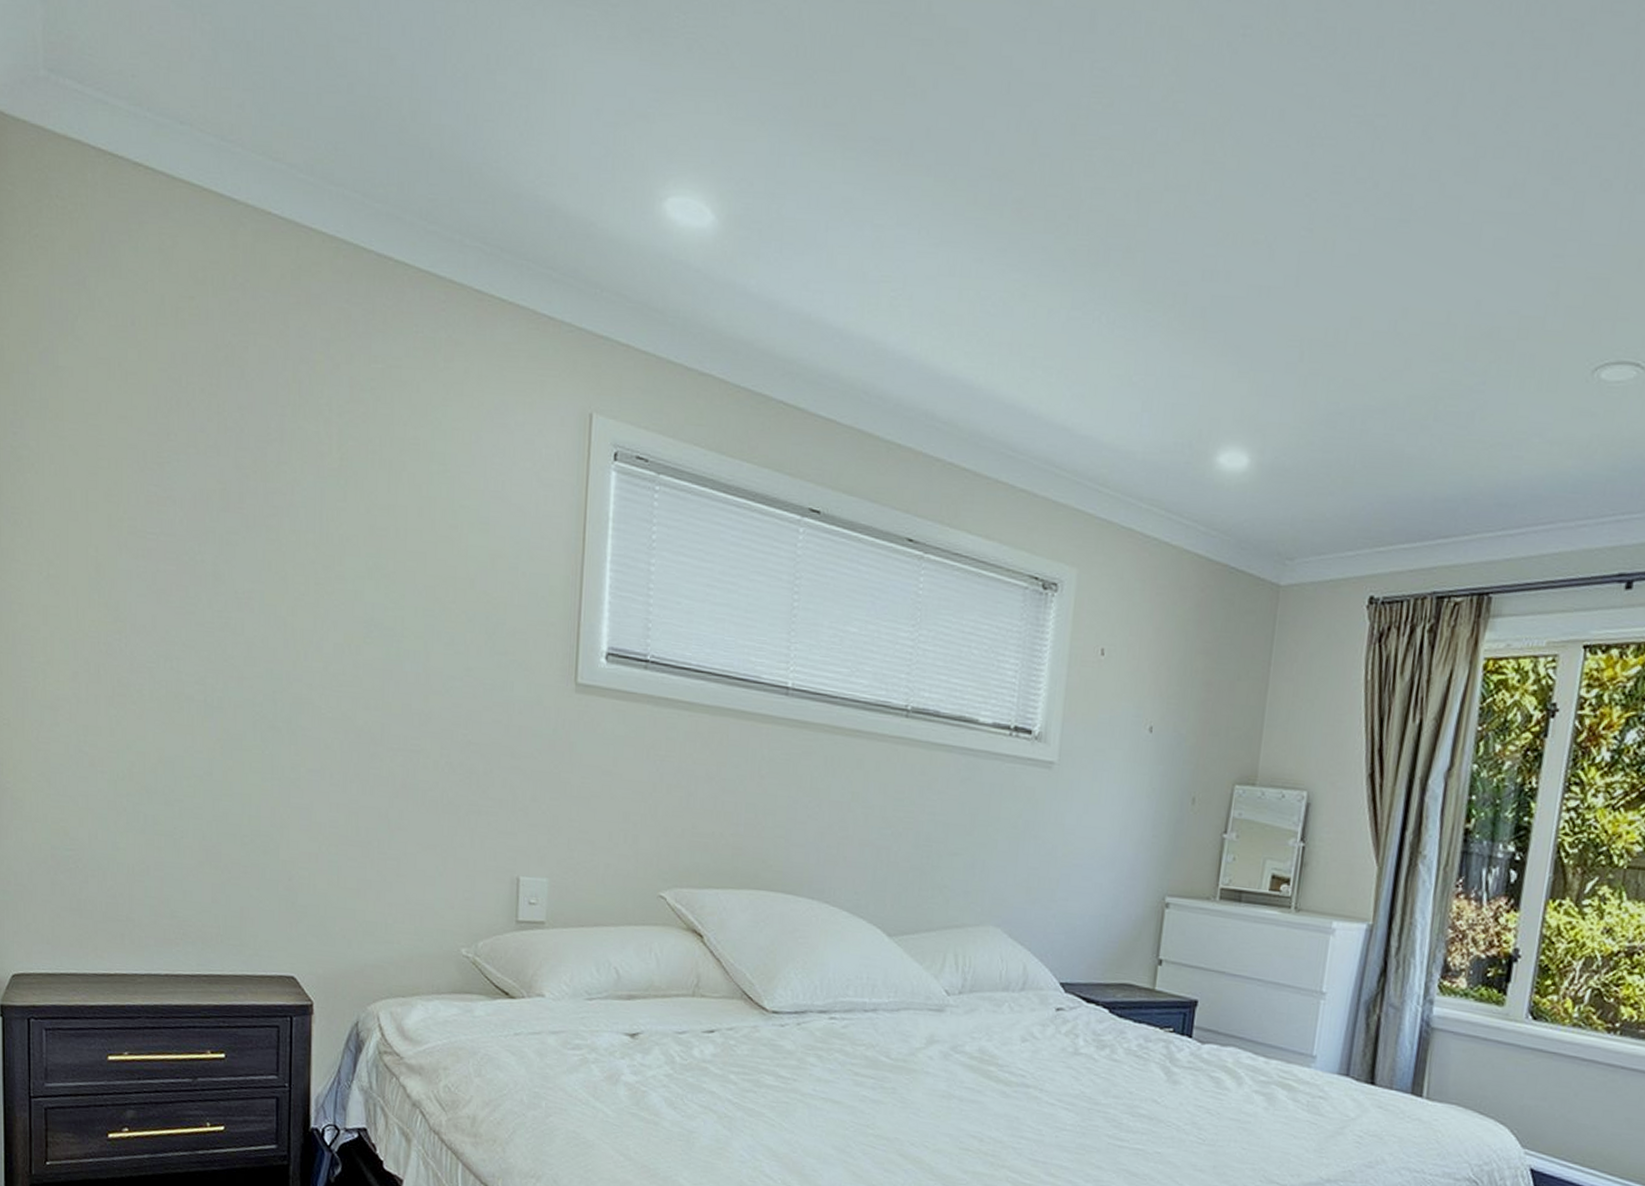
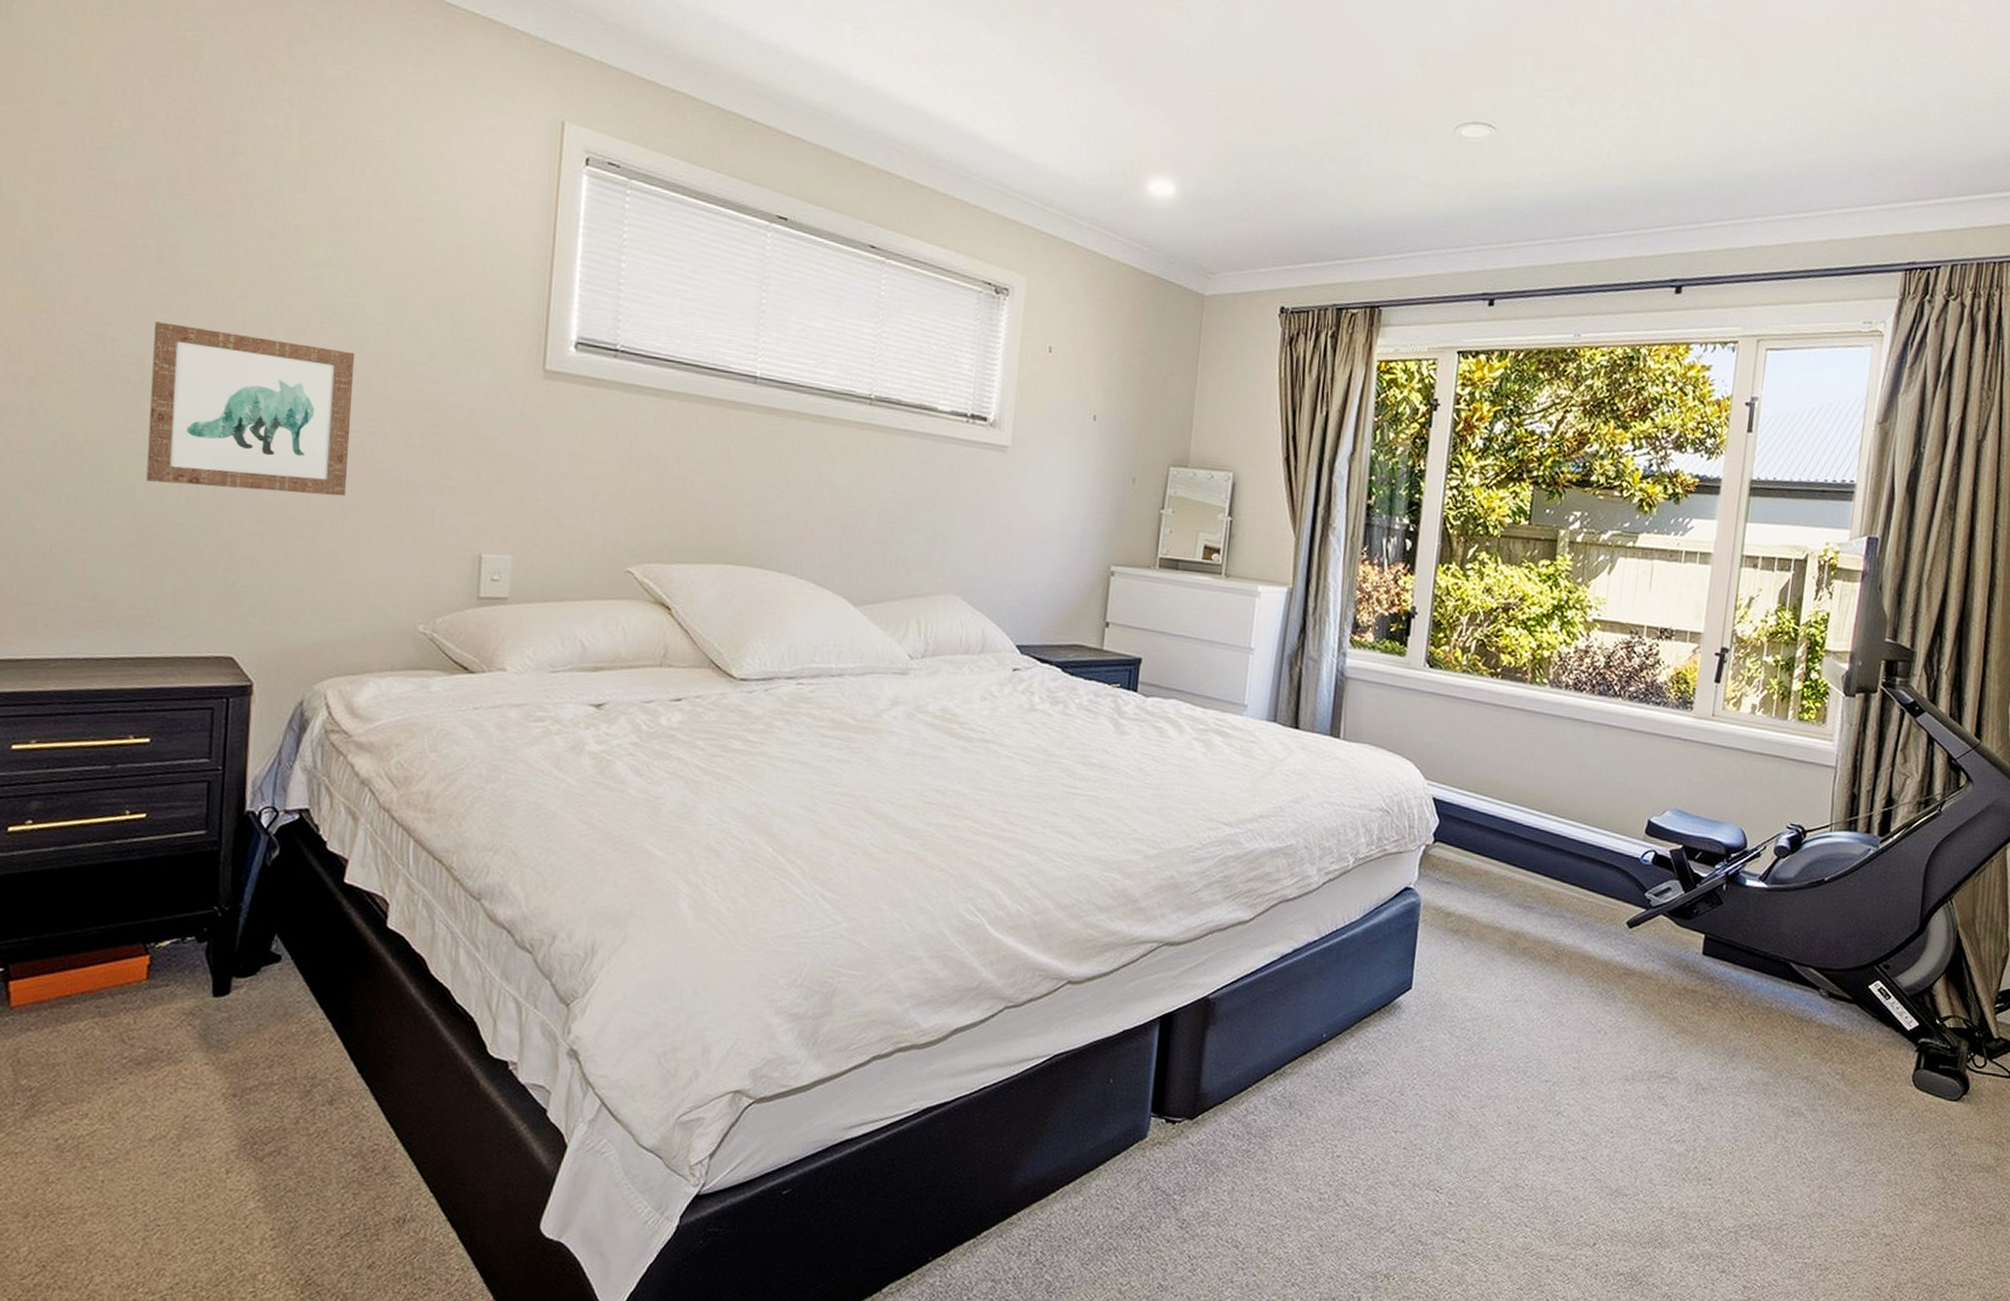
wall art: none [213,639,396,816] -> present [146,321,355,496]

